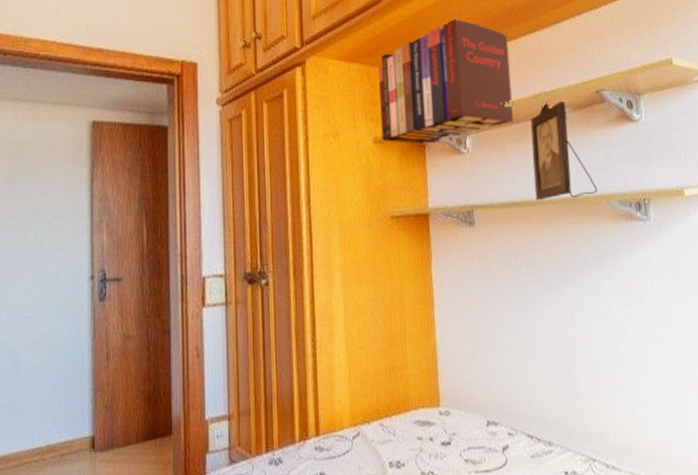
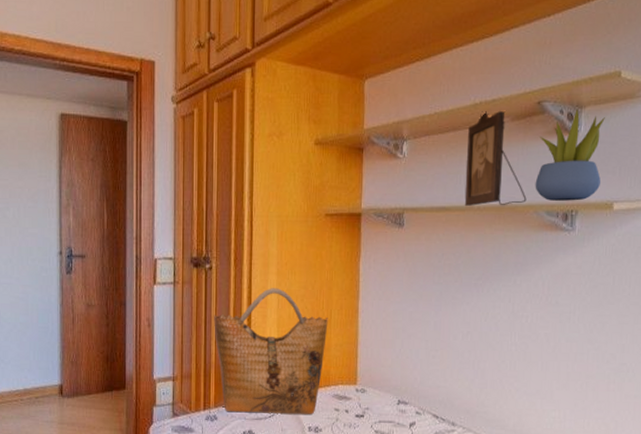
grocery bag: none [273,301,403,453] -> present [214,288,328,414]
books: present [378,19,513,144] -> none [323,24,454,148]
succulent plant: none [602,96,668,190] -> present [535,108,605,201]

